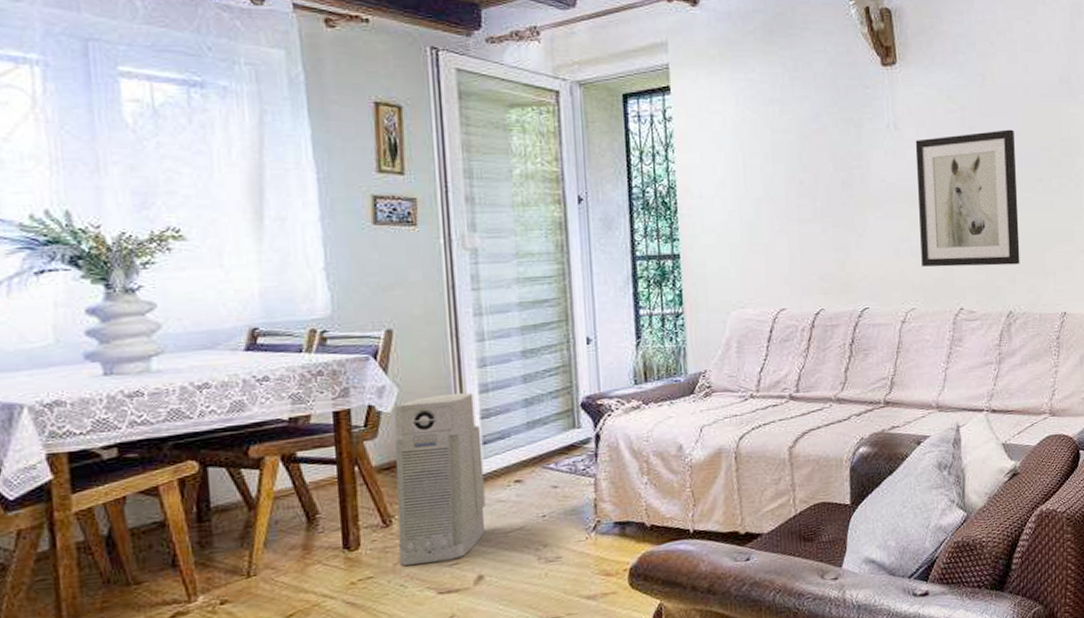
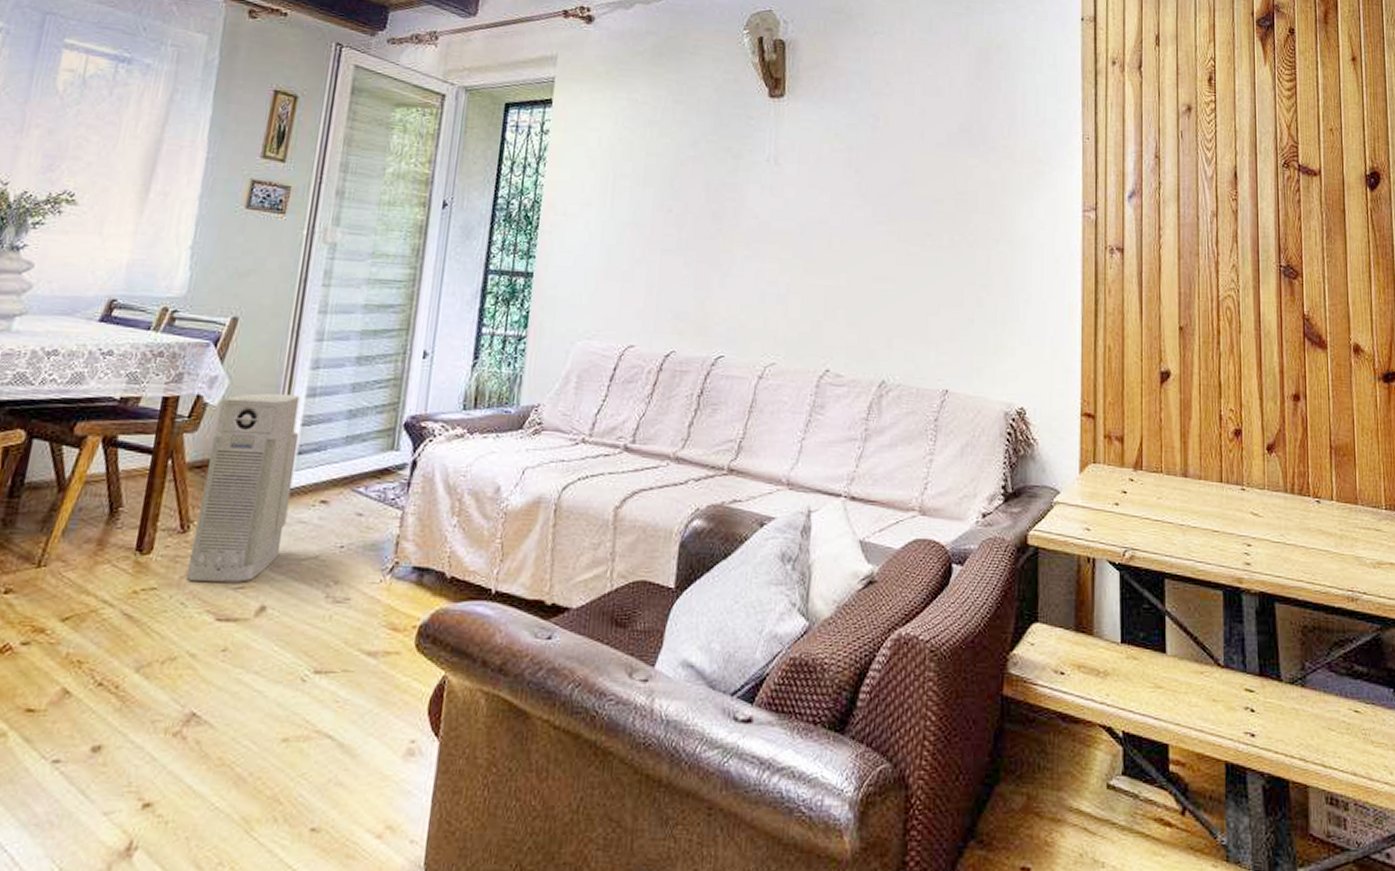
wall art: present [915,129,1020,267] -> none [788,175,904,327]

